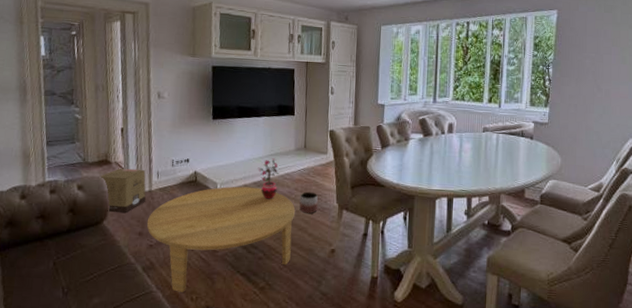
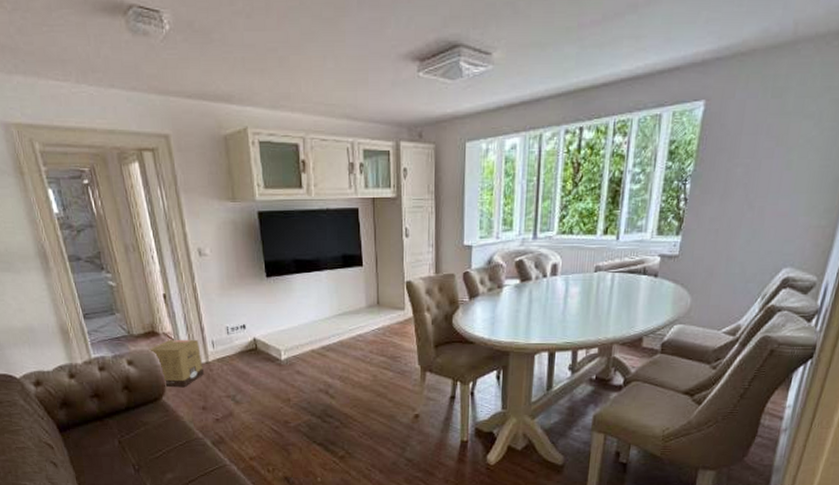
coffee table: present [146,186,295,292] -> none [209,352,371,464]
potted plant: present [258,158,279,200] -> none [325,318,350,365]
planter: present [299,191,318,213] -> none [376,354,398,377]

